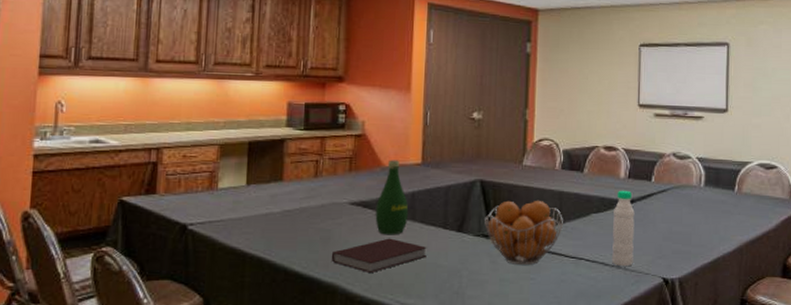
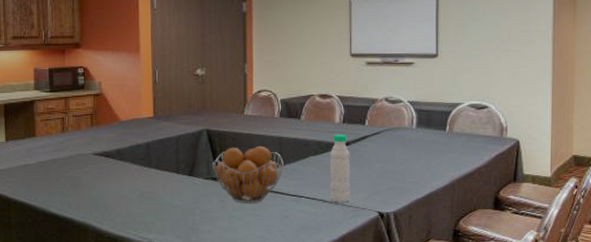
notebook: present [331,238,427,272] -> none [81,183,163,213]
bottle: present [375,160,409,235] -> none [116,115,145,180]

